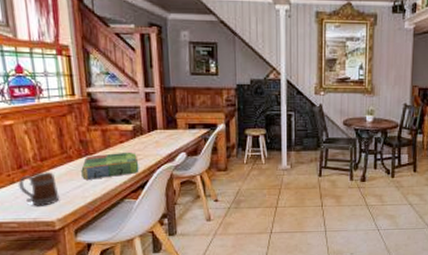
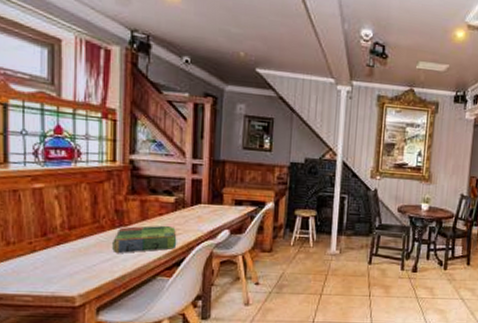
beer mug: present [18,172,60,206] -> none [39,241,85,279]

